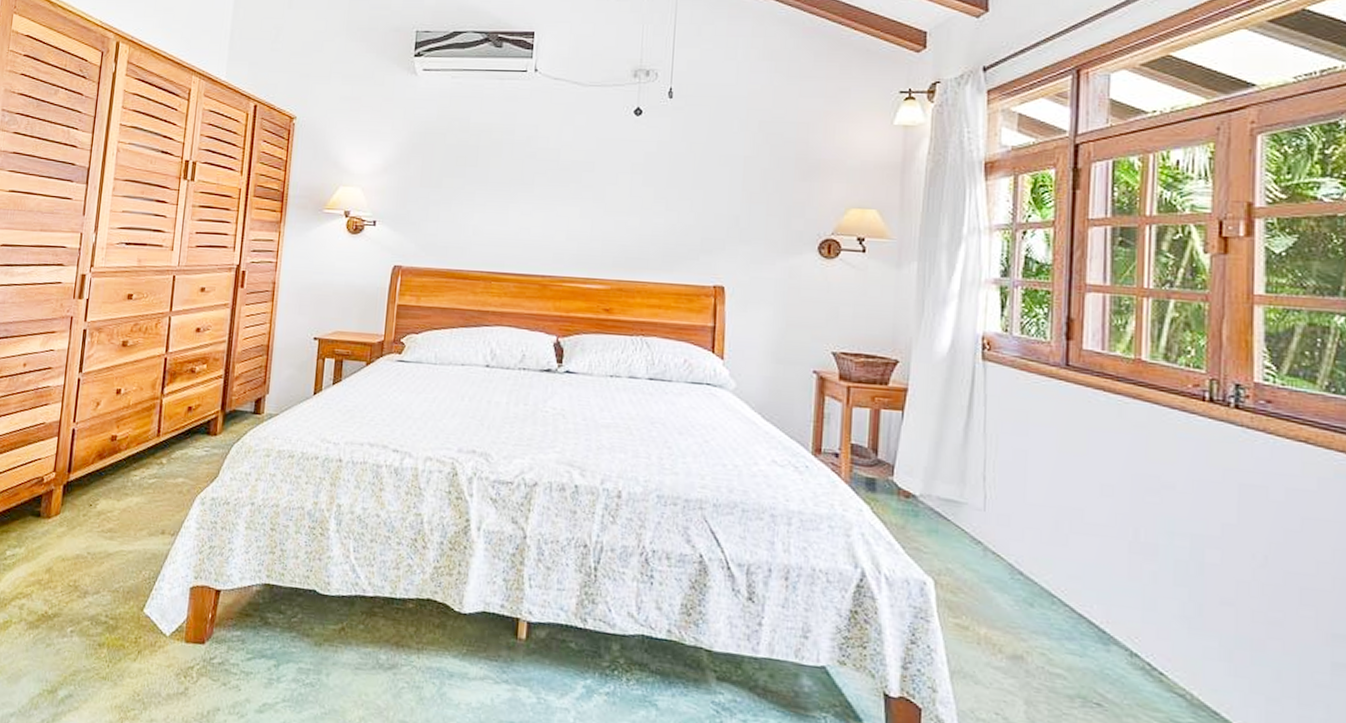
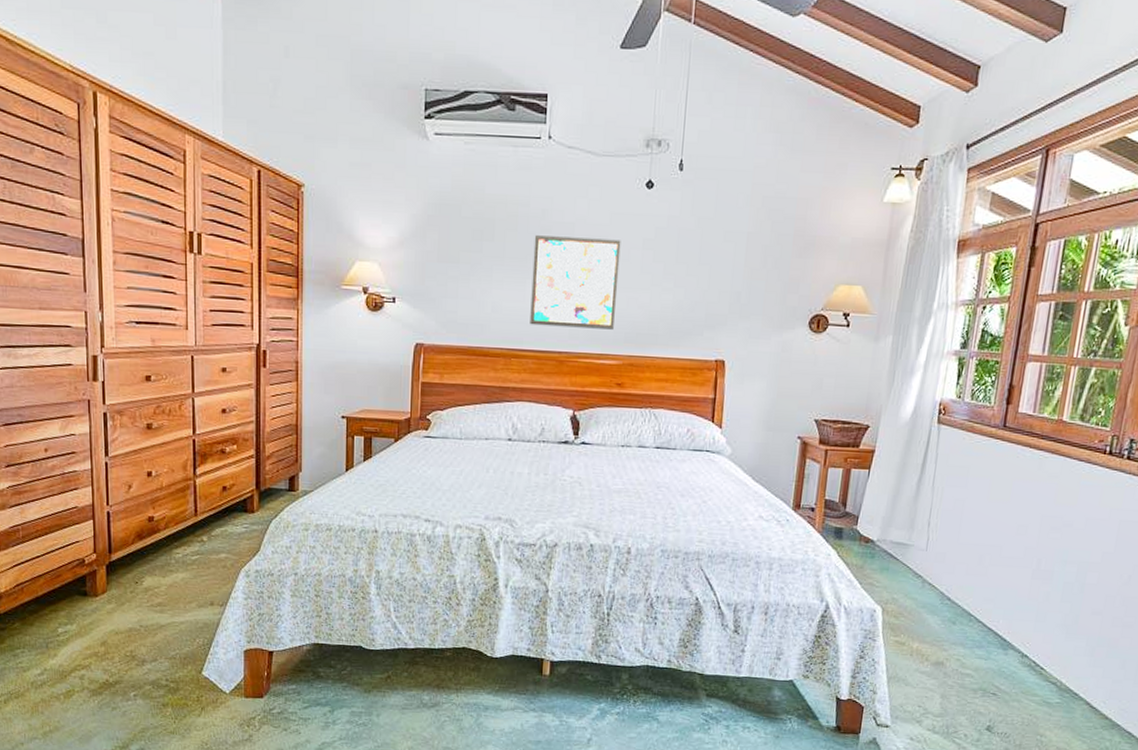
wall art: none [512,161,609,254] -> present [530,235,621,330]

